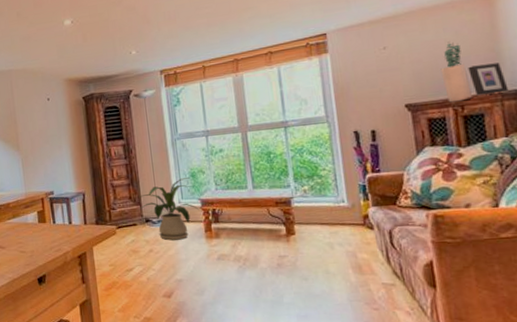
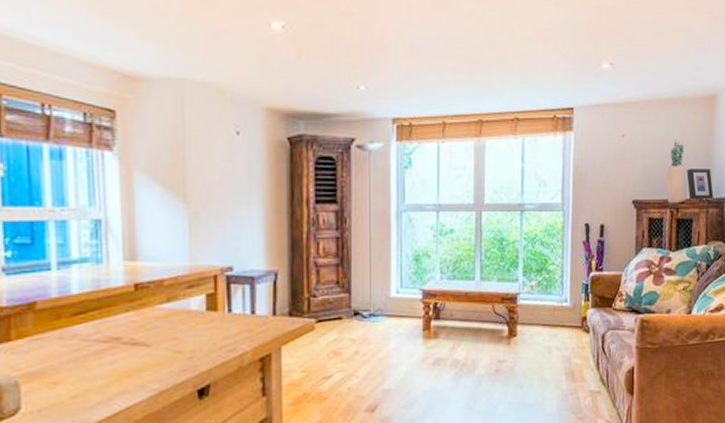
house plant: present [137,177,205,241] -> none [344,261,425,340]

